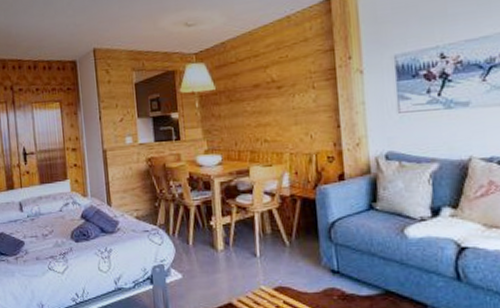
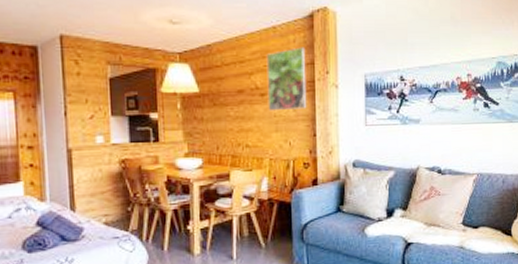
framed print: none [281,33,329,104] -> present [266,47,307,111]

